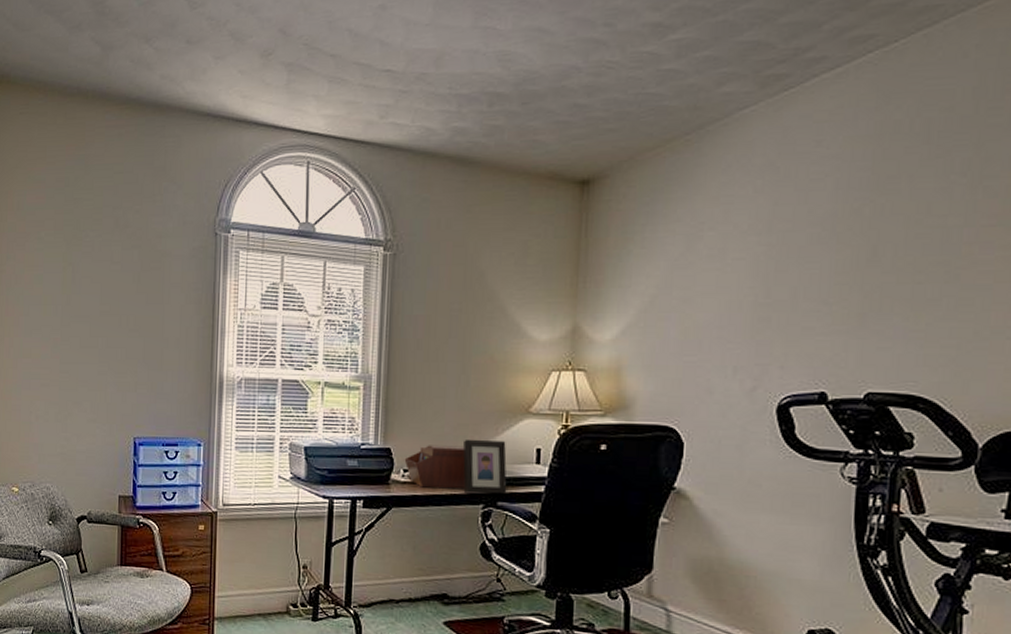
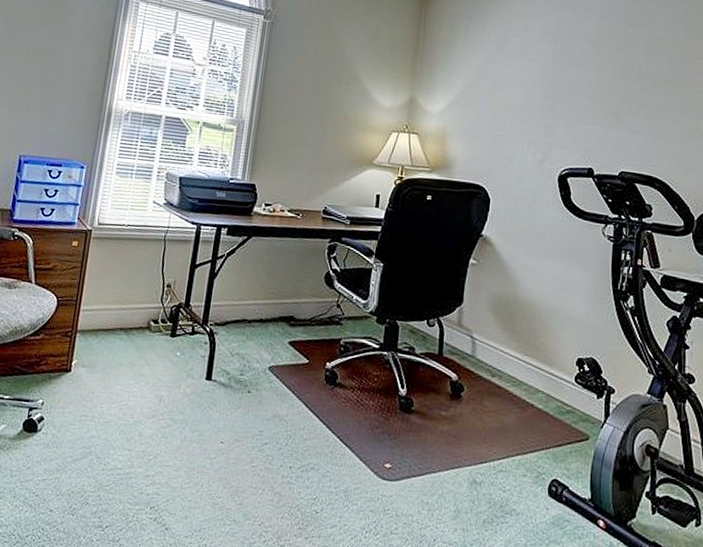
sewing box: present [404,445,466,490] -> none [266,184,319,225]
picture frame: present [463,439,507,495] -> none [314,181,352,232]

